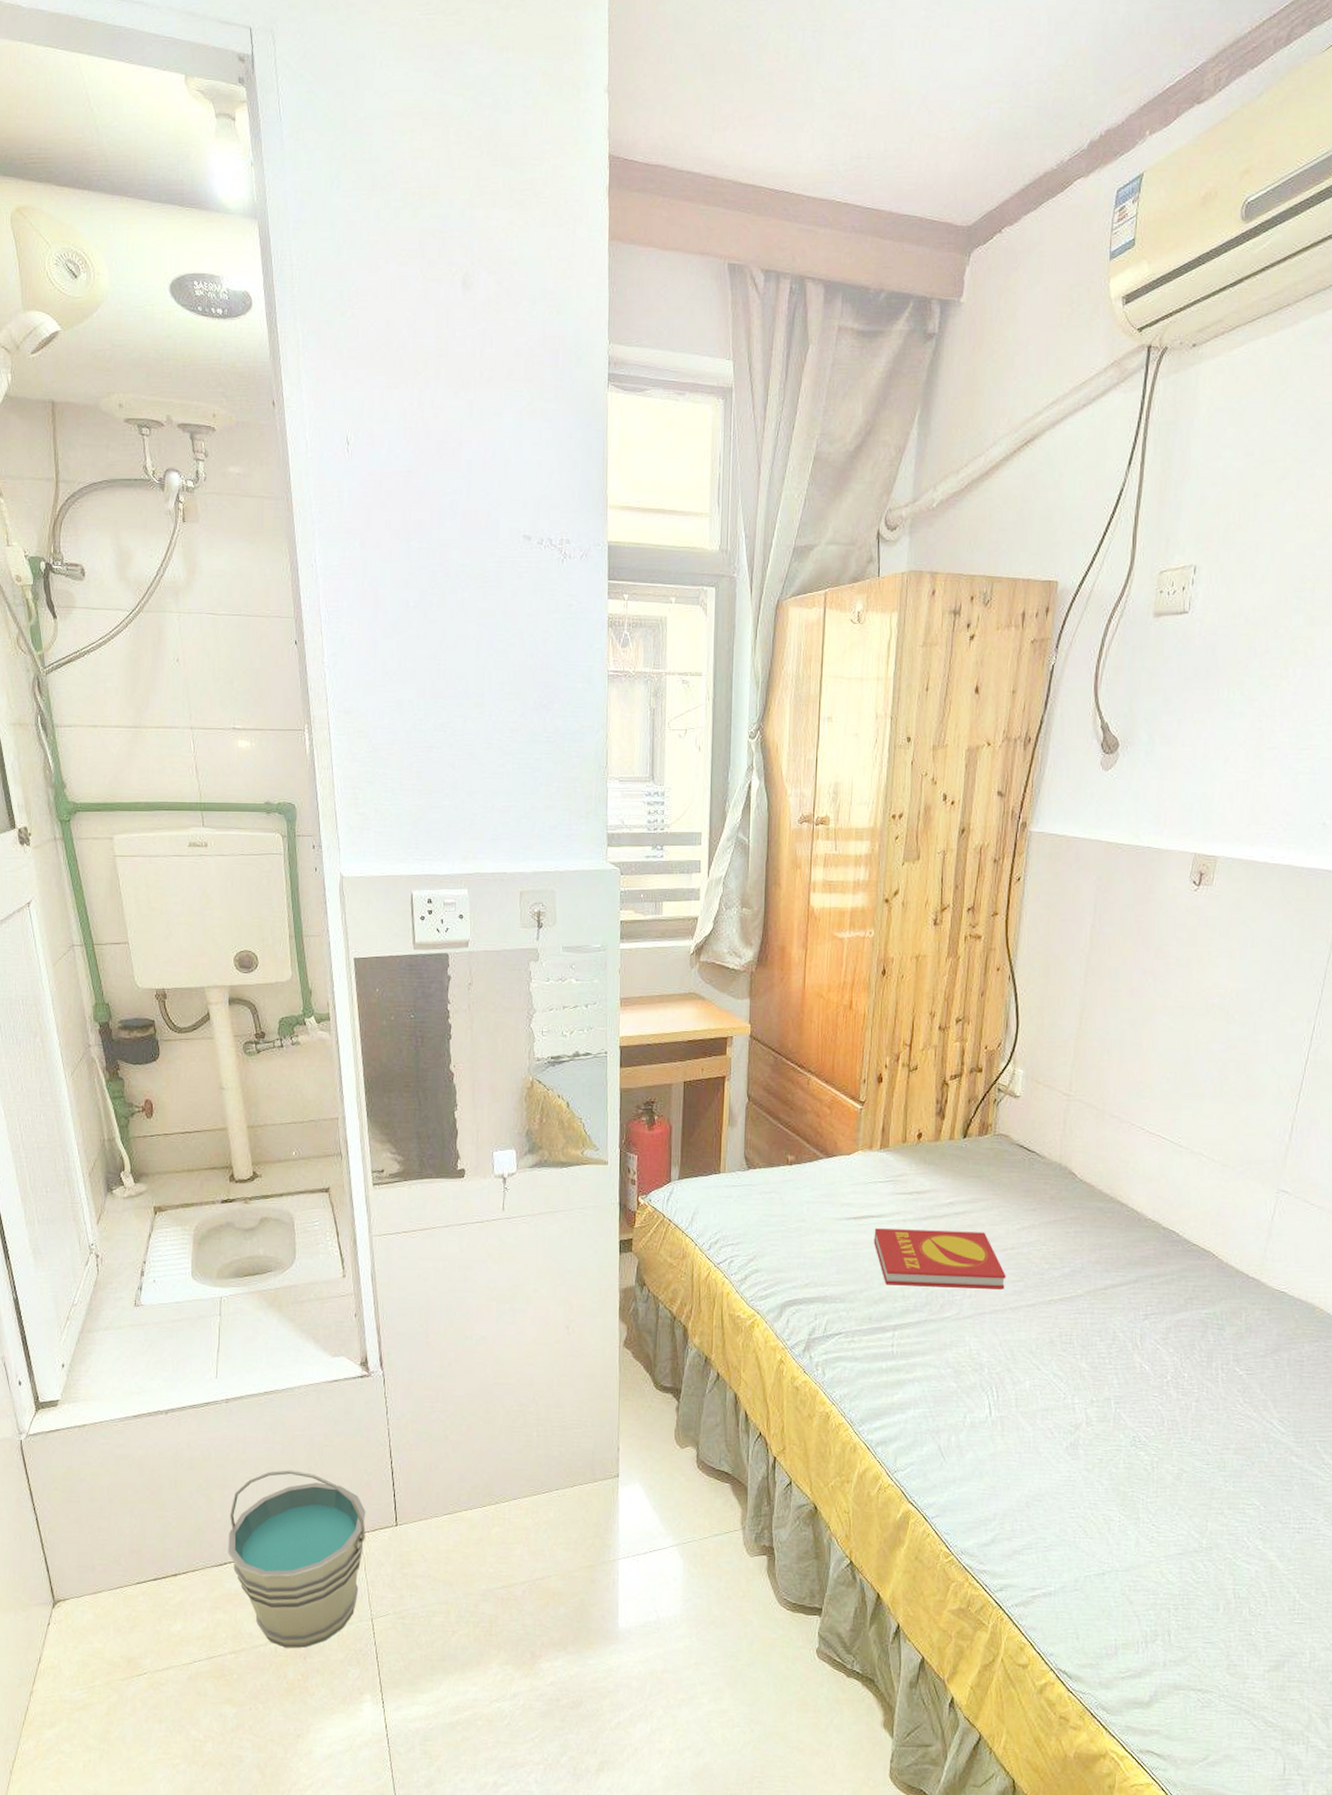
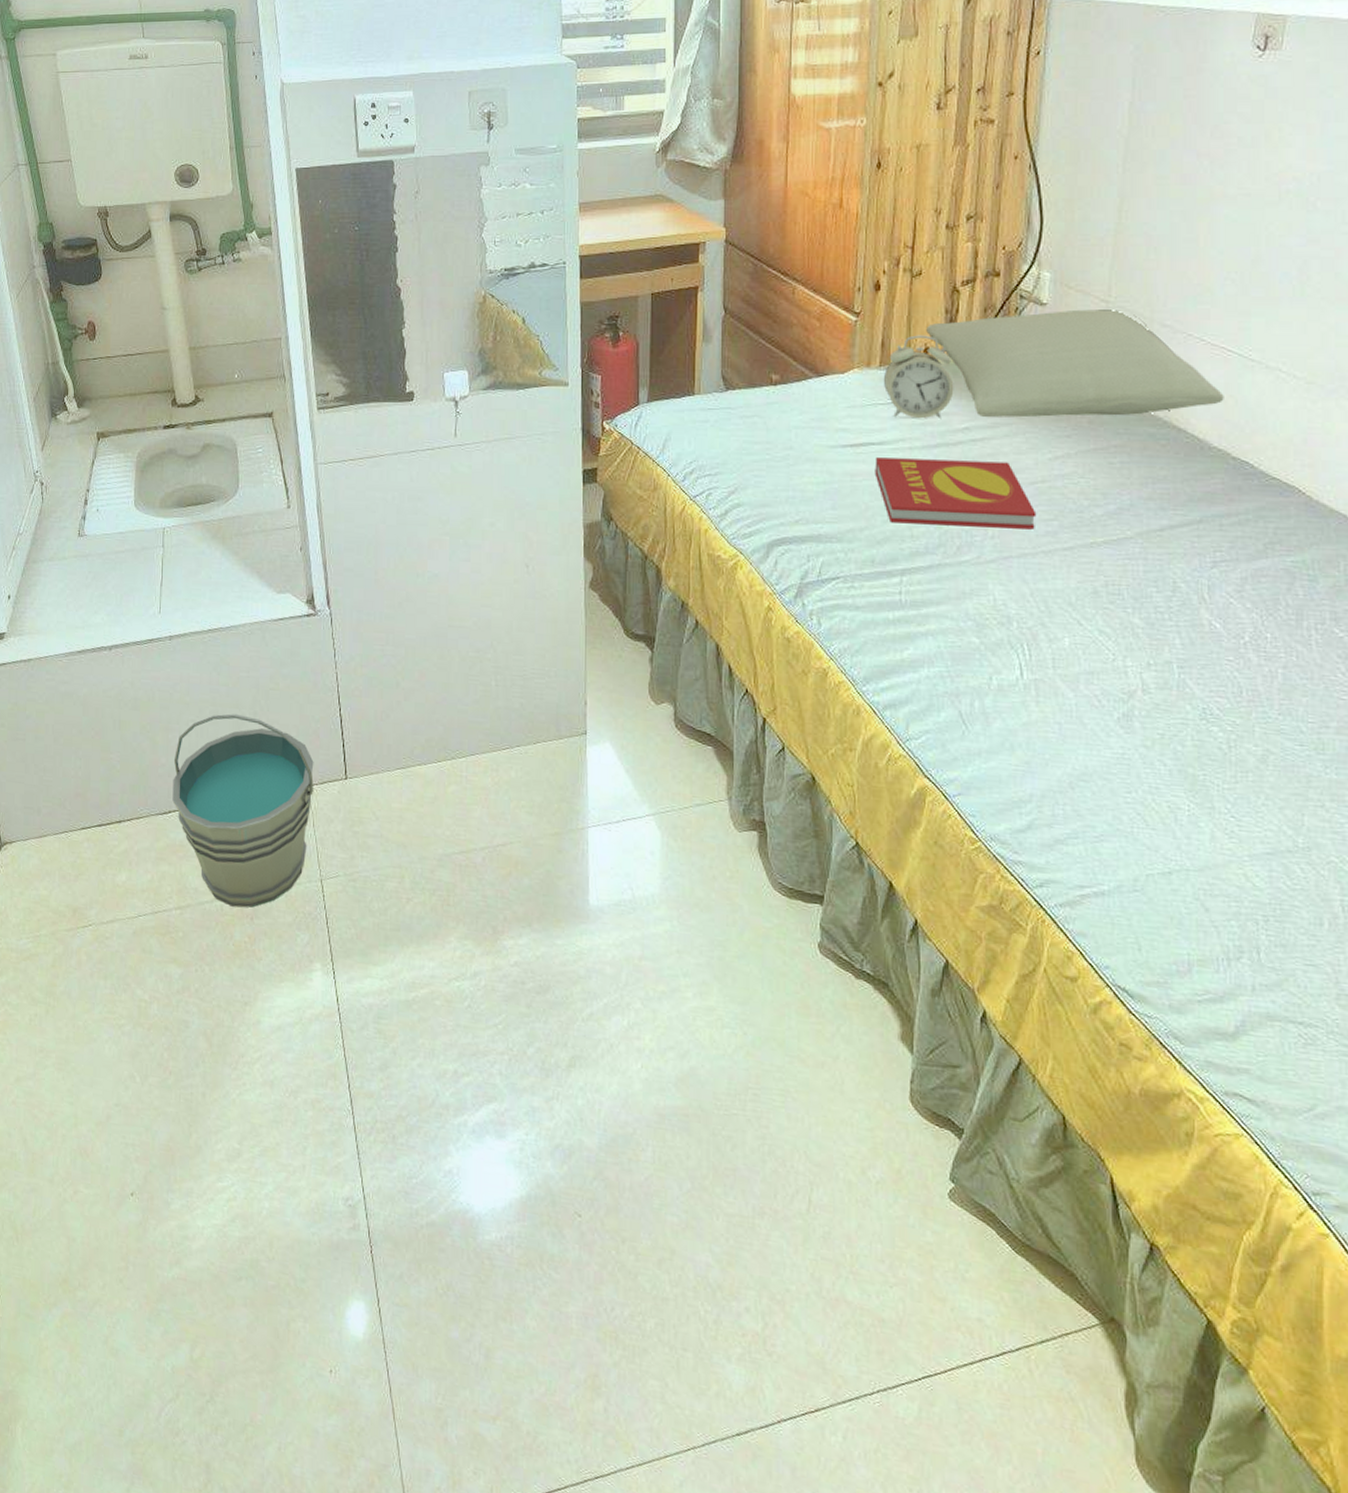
alarm clock: none [884,1122,942,1195] -> present [884,335,954,419]
pillow: none [920,1101,1158,1194] -> present [926,309,1224,418]

